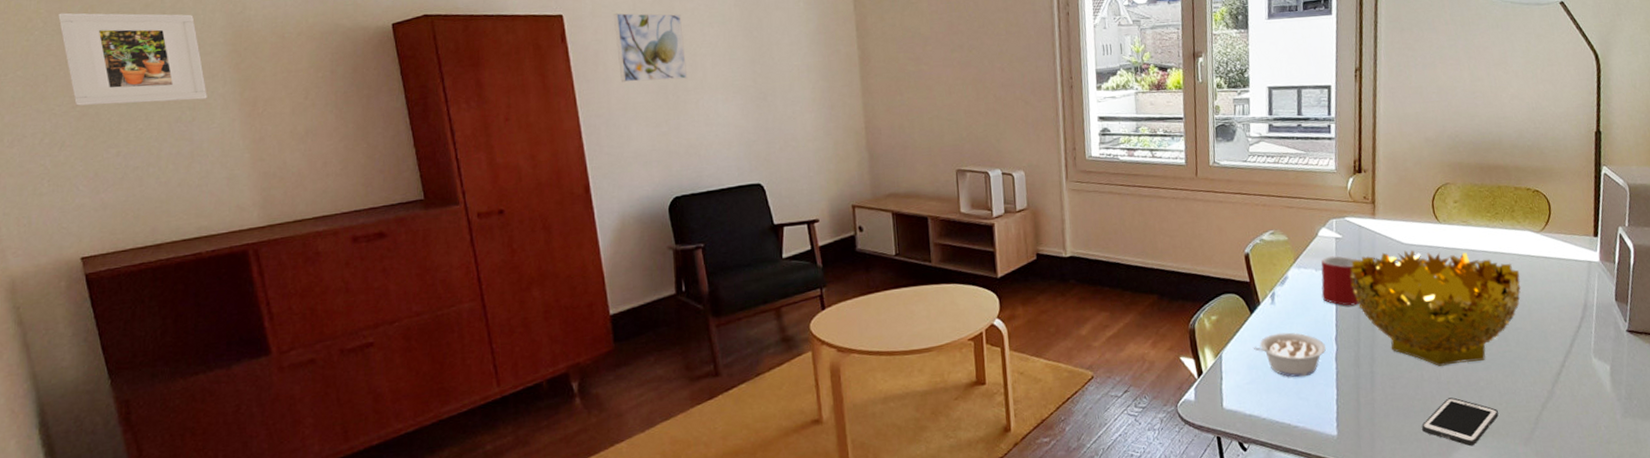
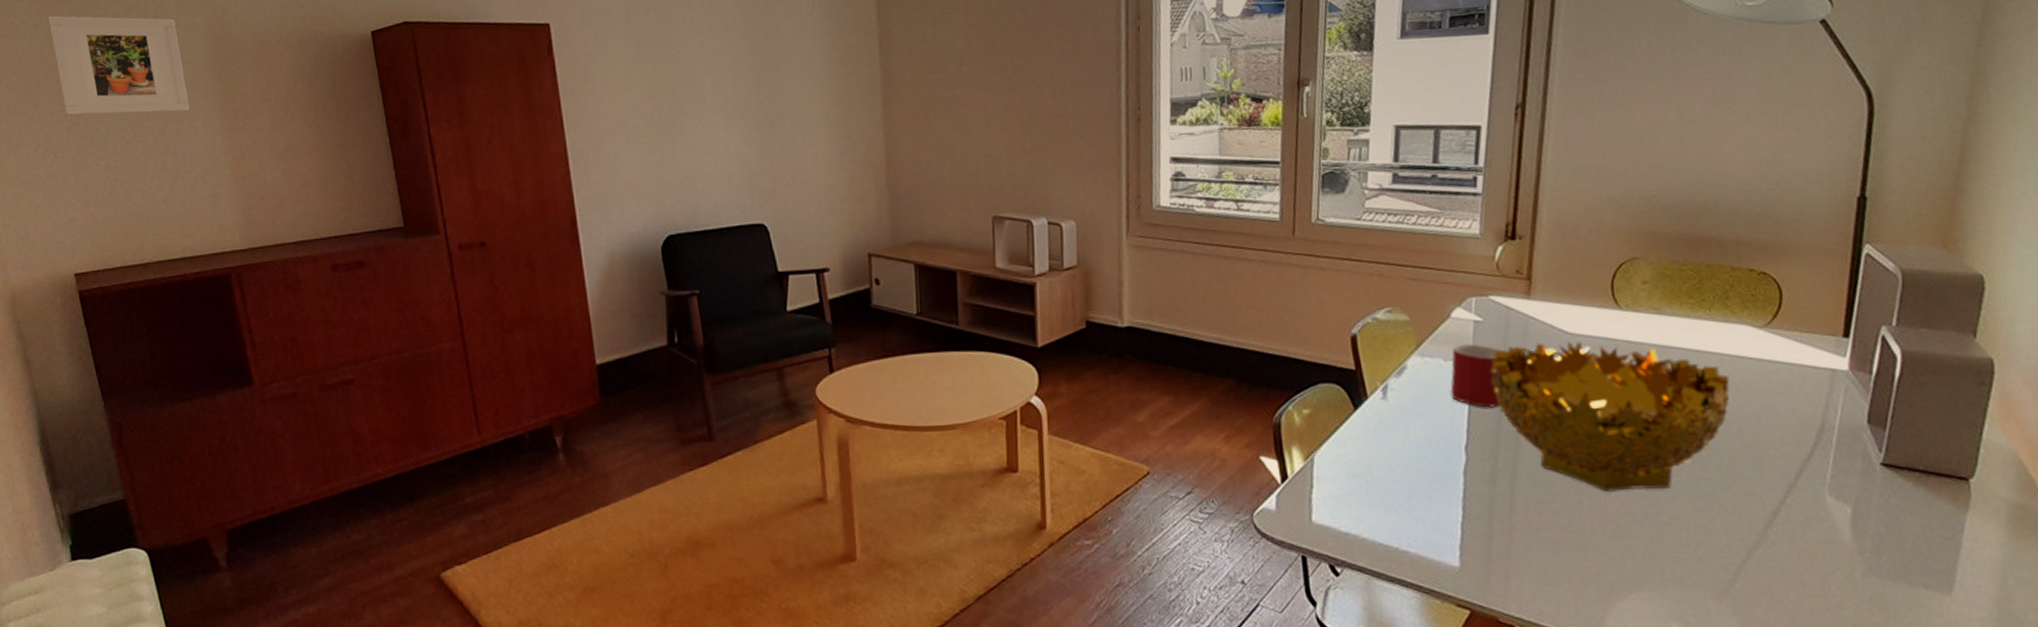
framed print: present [613,13,688,83] -> none [604,21,685,103]
legume: present [1252,332,1327,378] -> none [1354,434,1453,492]
cell phone: present [1422,397,1499,447] -> none [1575,532,1684,596]

